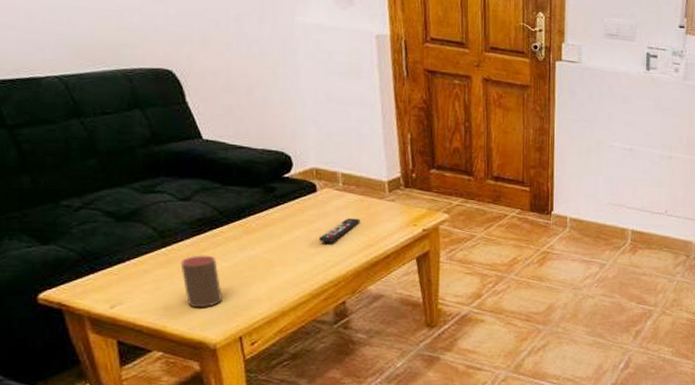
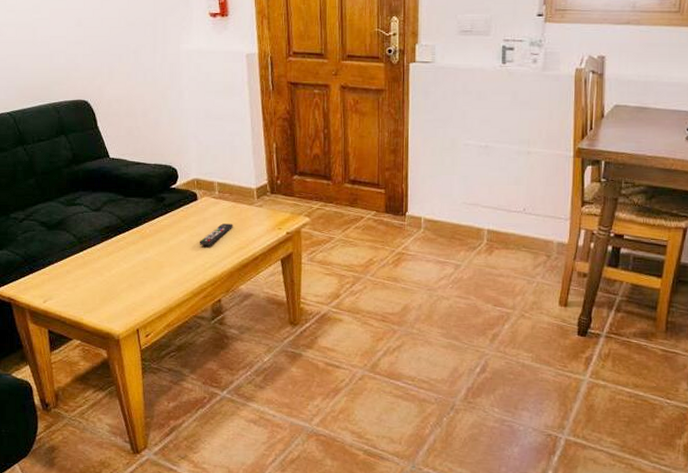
cup: present [180,255,224,308] -> none [93,257,125,304]

